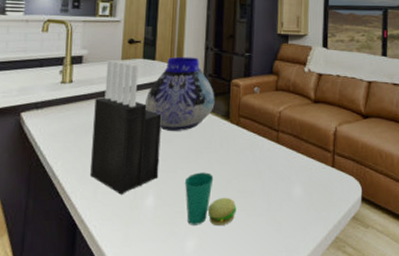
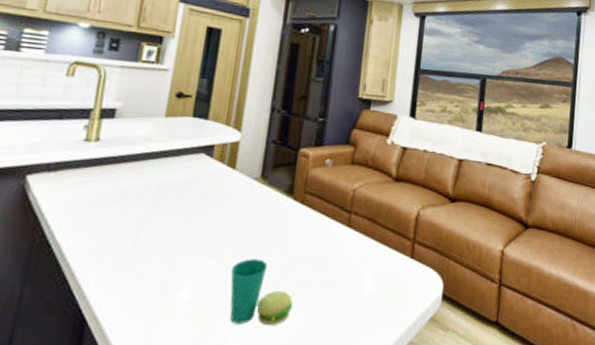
knife block: present [90,59,162,195] -> none [111,115,210,284]
vase: present [144,56,215,131] -> none [189,117,278,208]

